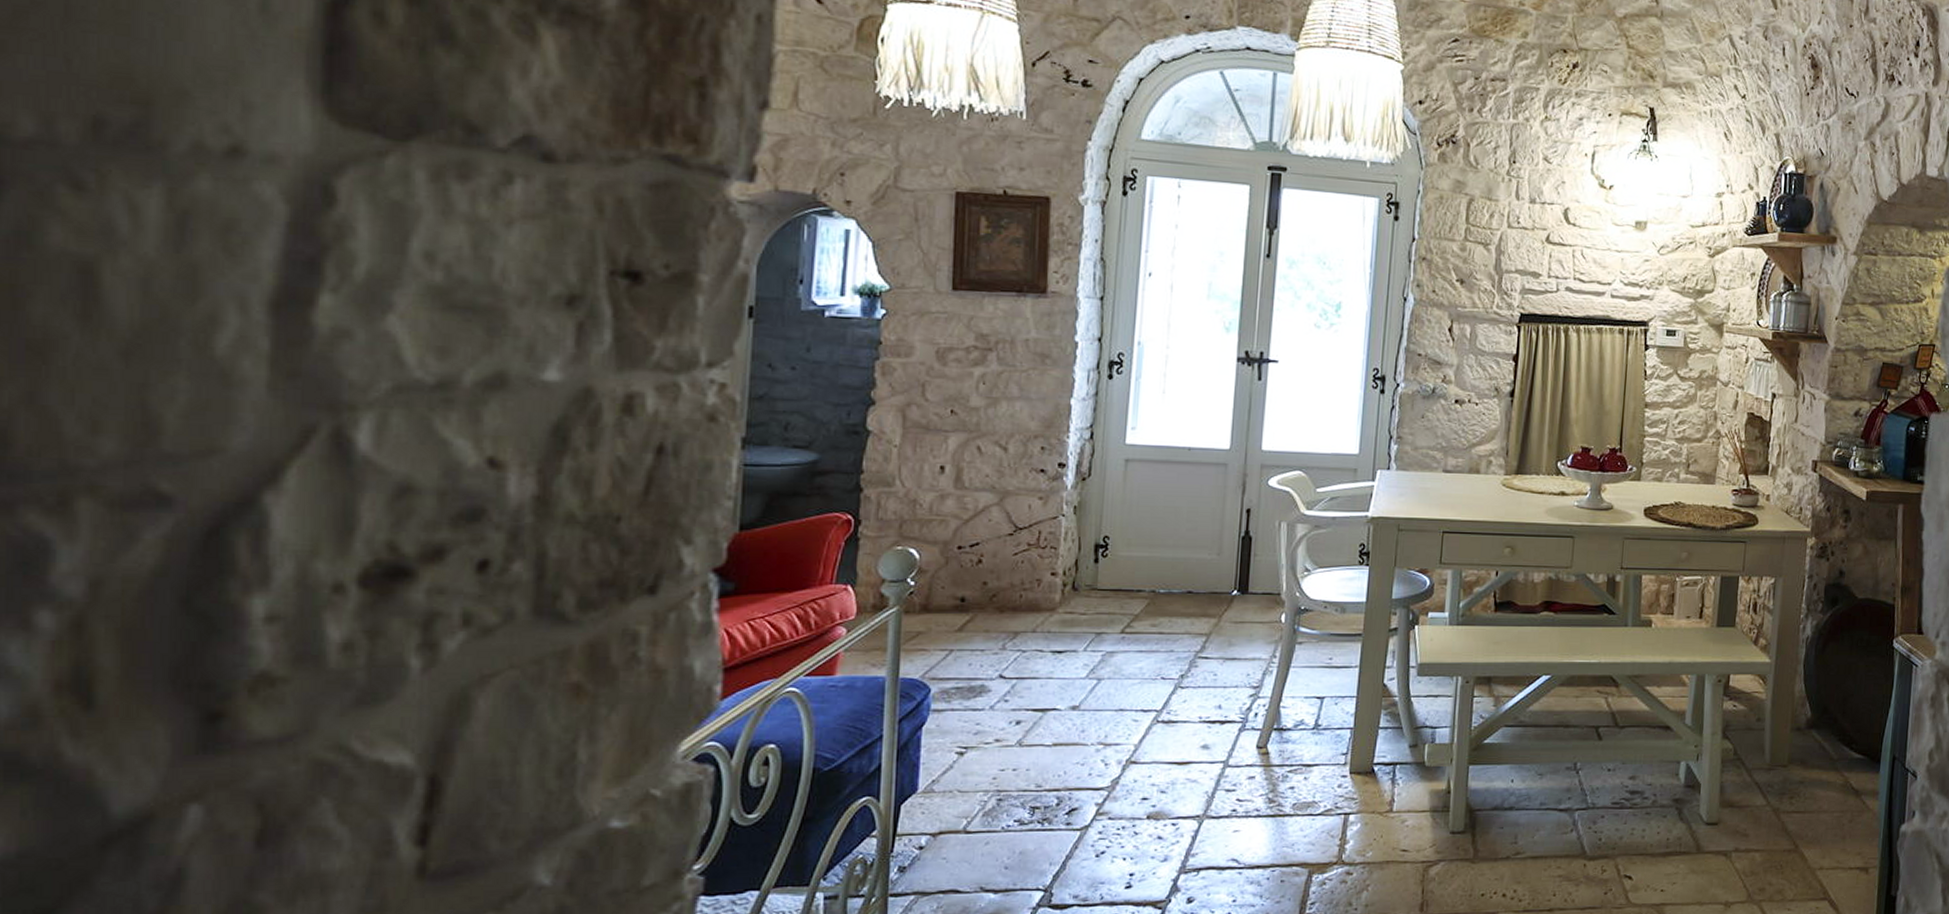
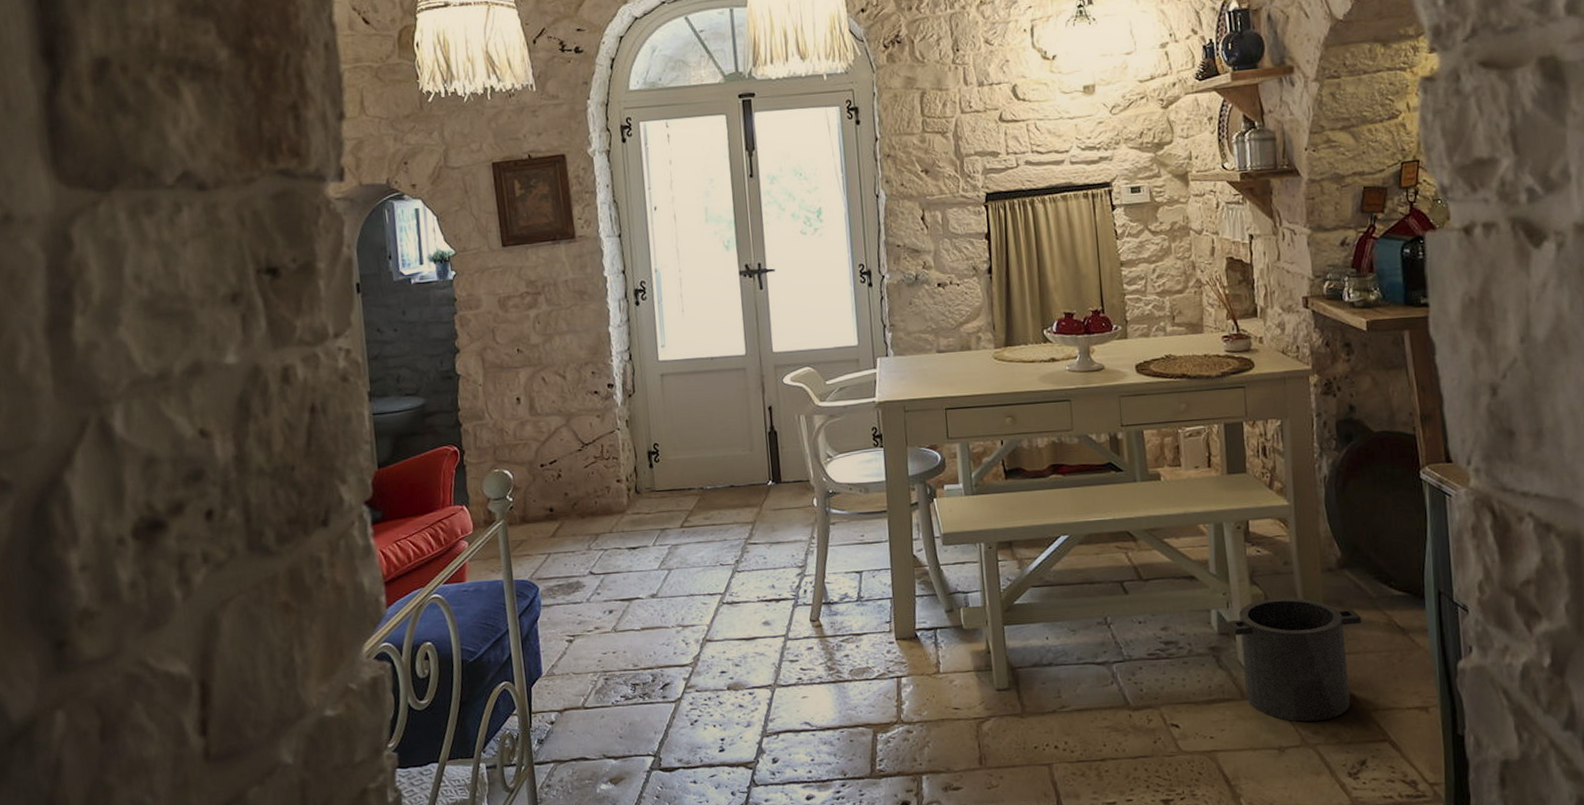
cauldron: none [1694,753,1821,878] -> present [1227,597,1362,722]

